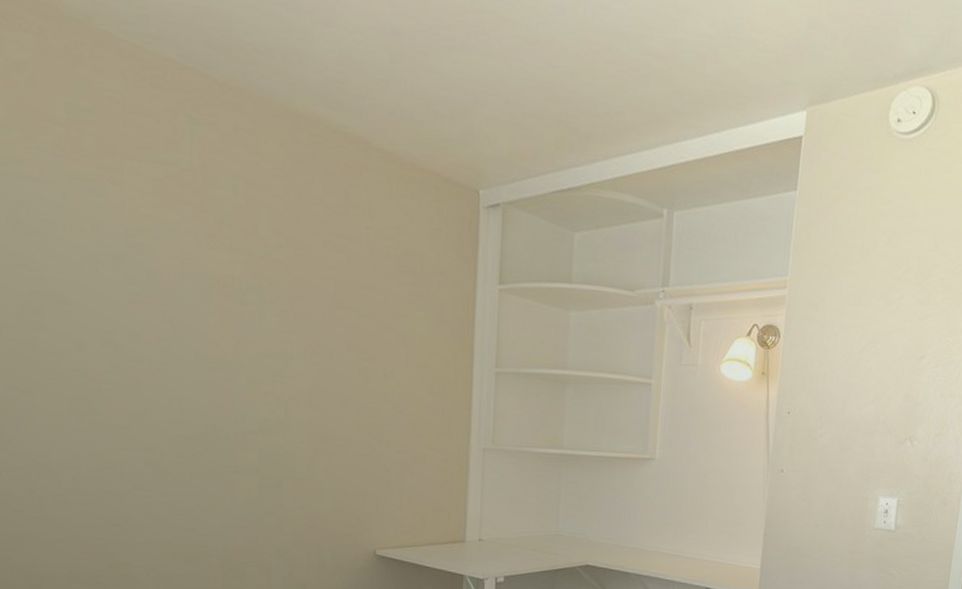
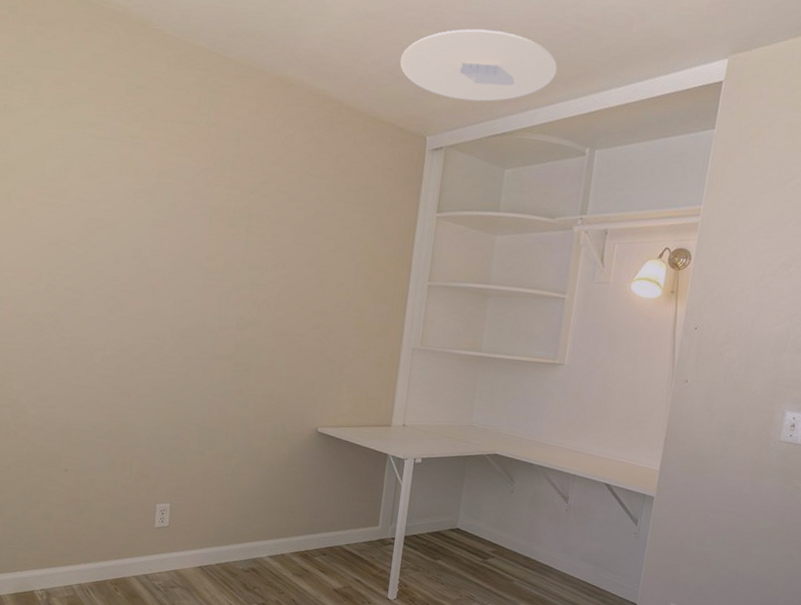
ceiling light: none [438,56,626,149] -> present [400,28,558,102]

